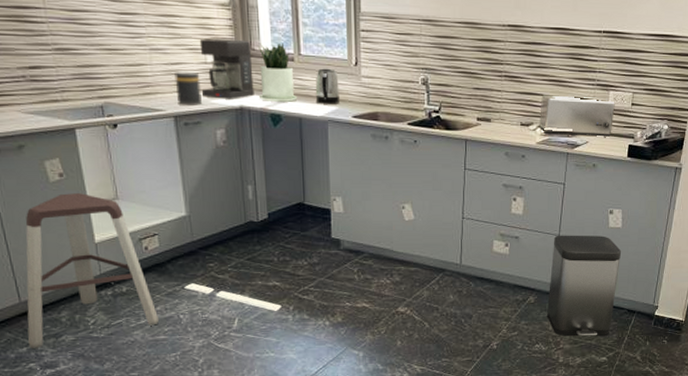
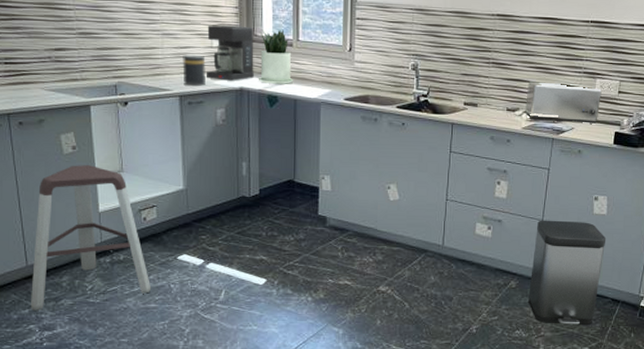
kettle: present [315,68,341,104] -> none [310,53,334,87]

